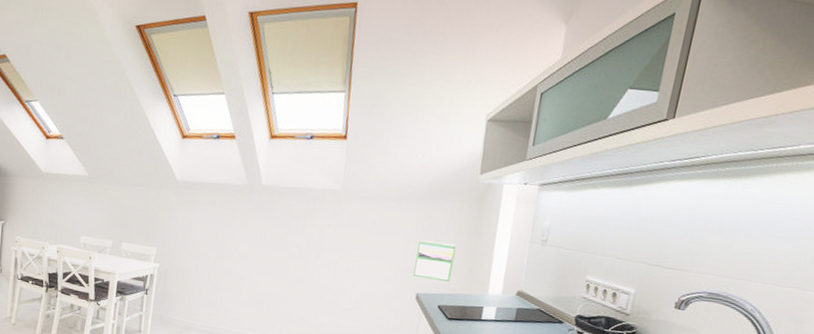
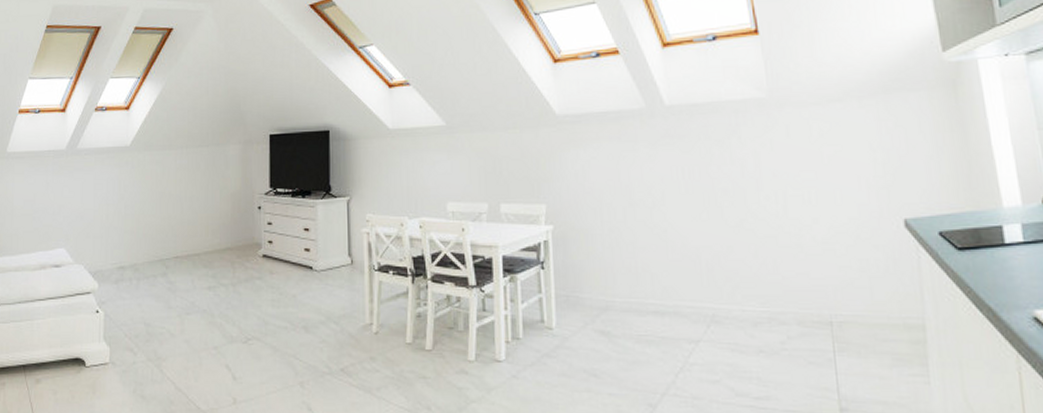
calendar: present [413,240,457,281] -> none [888,145,945,197]

